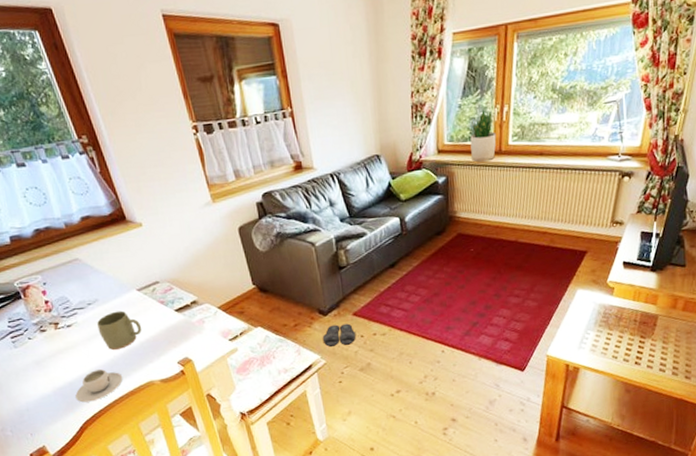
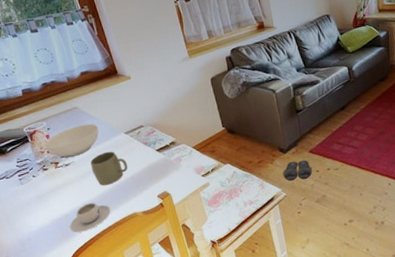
bowl: none [39,278,106,317] -> present [43,123,99,157]

